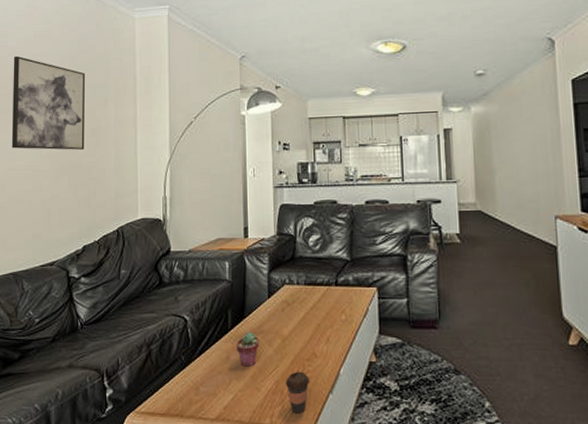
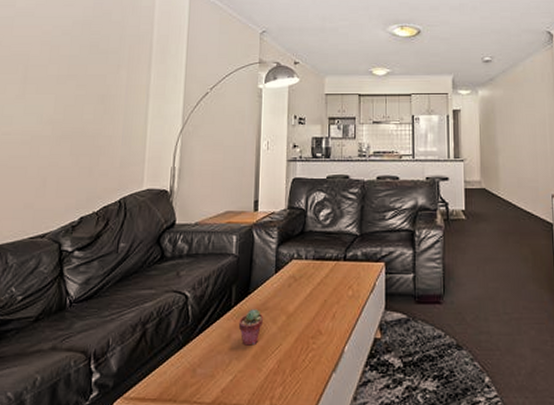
wall art: present [11,55,86,150] -> none [9,16,99,116]
coffee cup: present [285,371,310,413] -> none [287,349,314,394]

